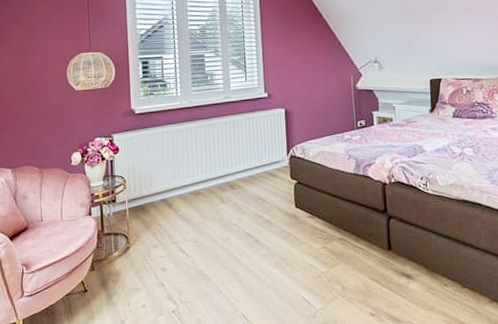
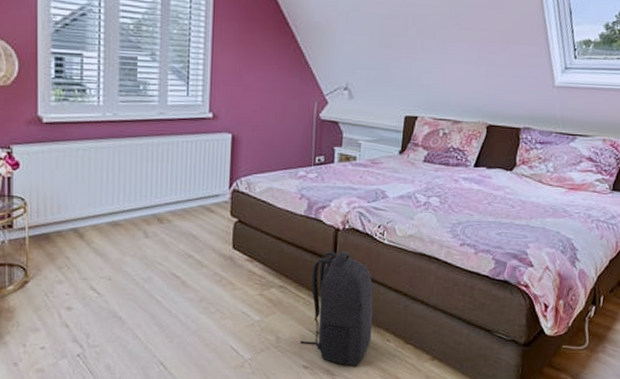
backpack: none [364,202,430,312] -> present [300,250,373,366]

